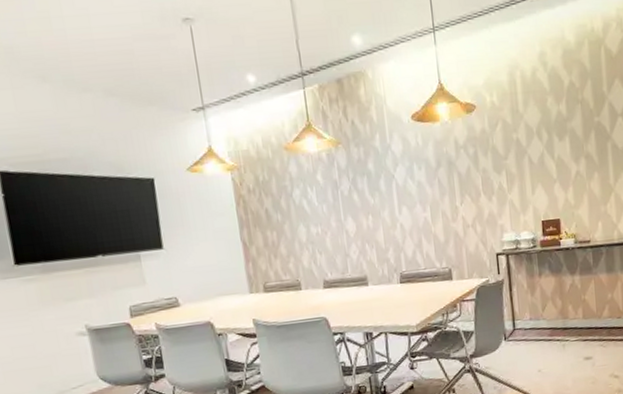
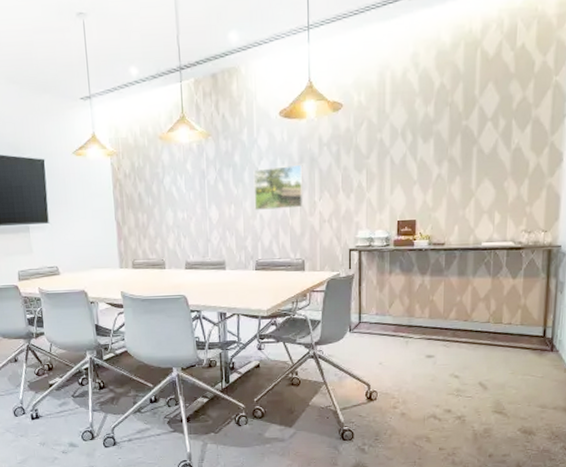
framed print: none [389,168,445,219] -> present [253,164,304,210]

